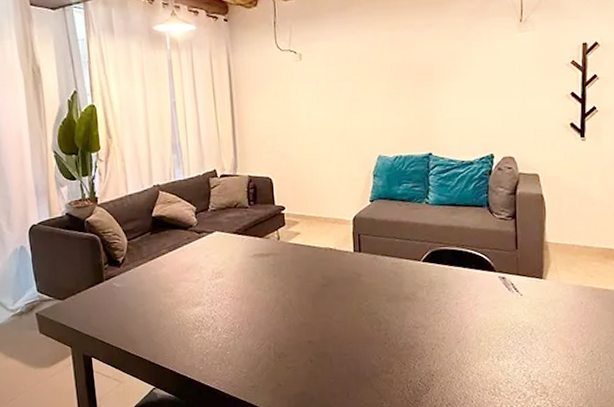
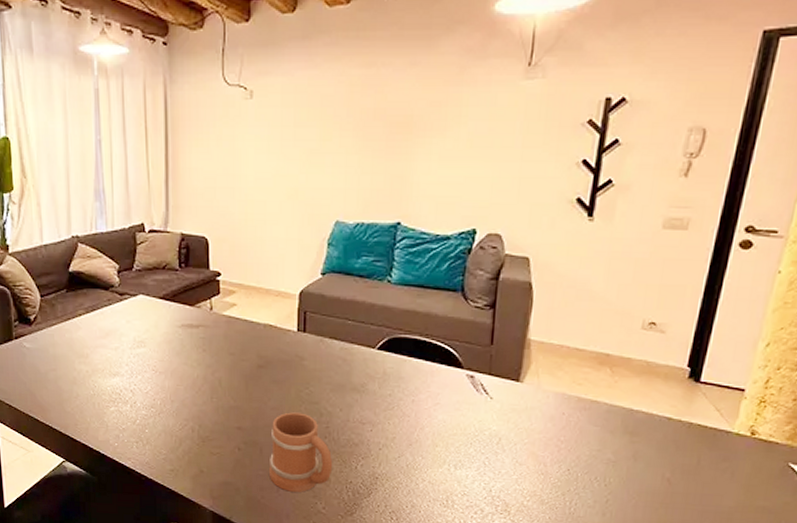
mug: none [338,323,394,395] -> present [268,412,333,492]

